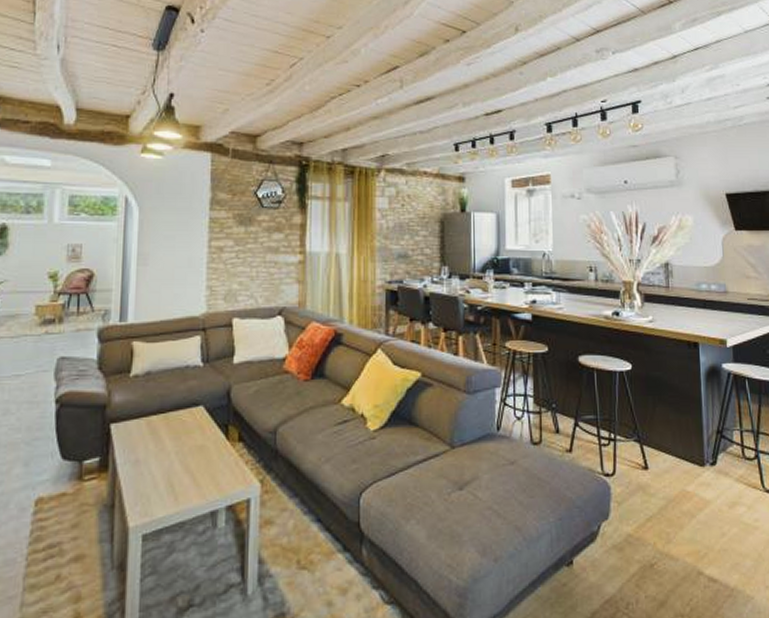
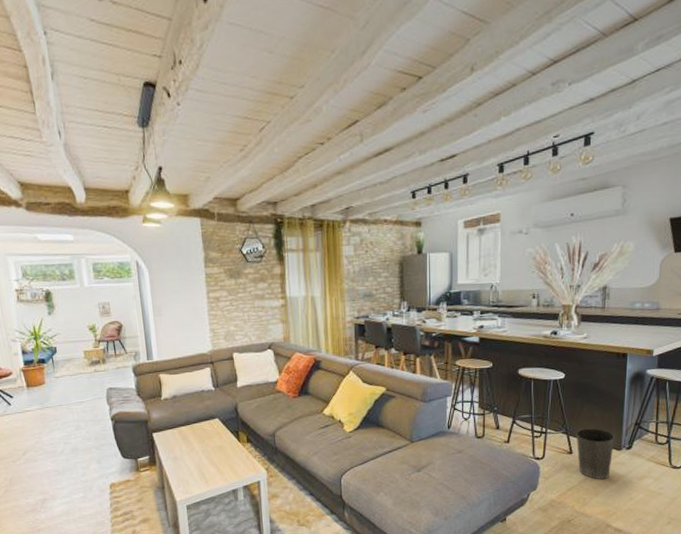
waste basket: none [650,436,696,507] -> present [576,428,615,480]

